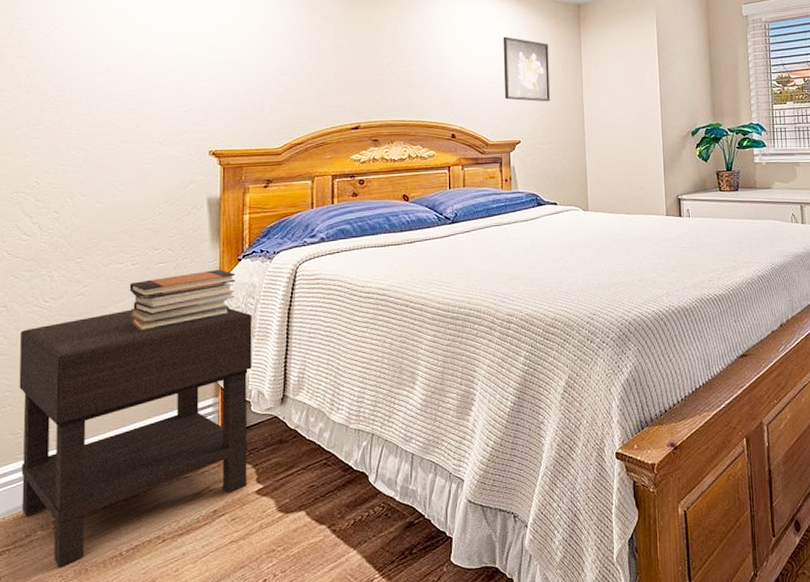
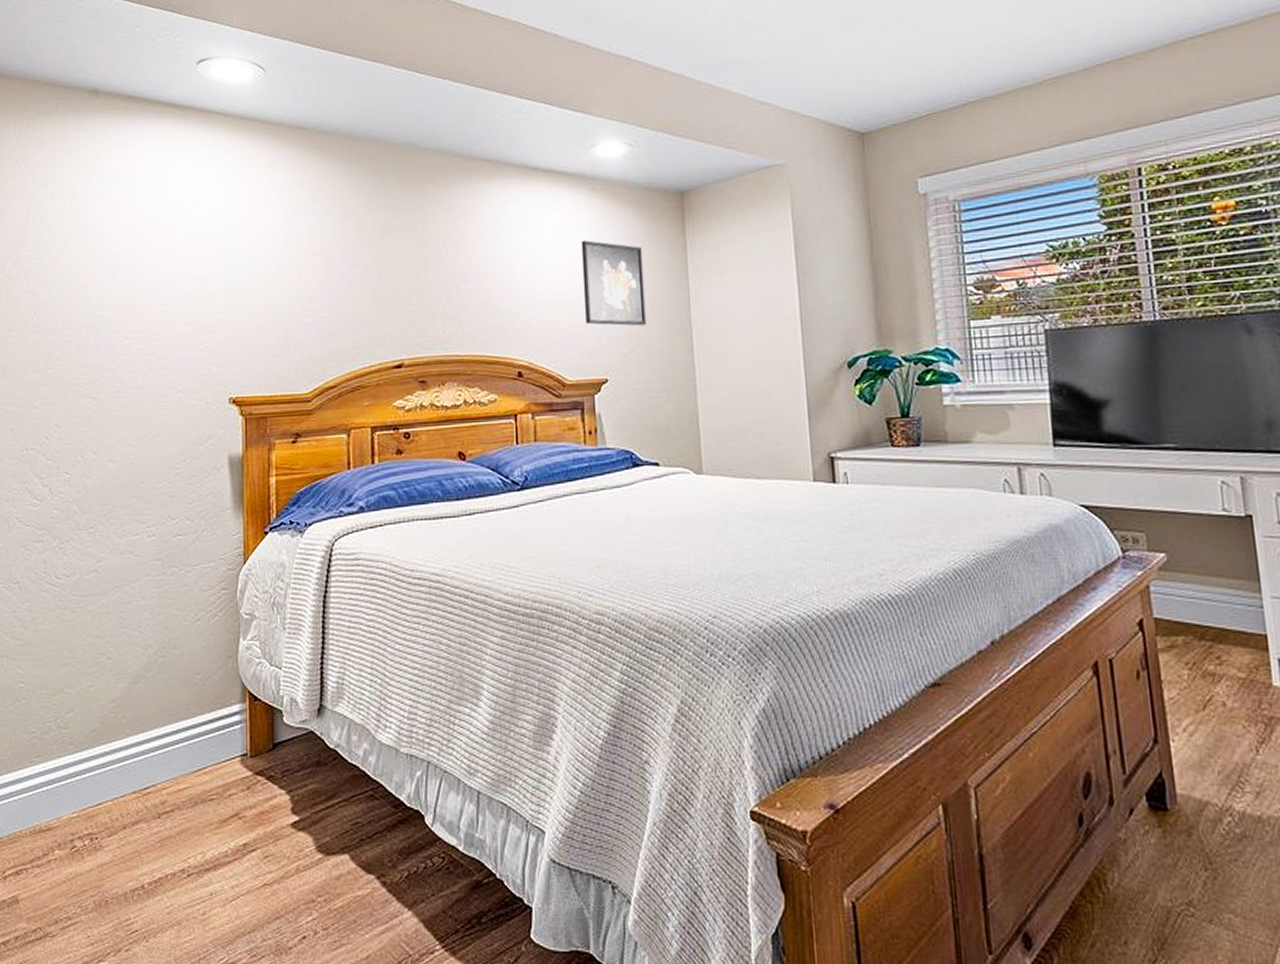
nightstand: present [19,308,252,568] -> none [32,591,283,896]
book stack: present [130,269,236,332] -> none [146,543,263,618]

